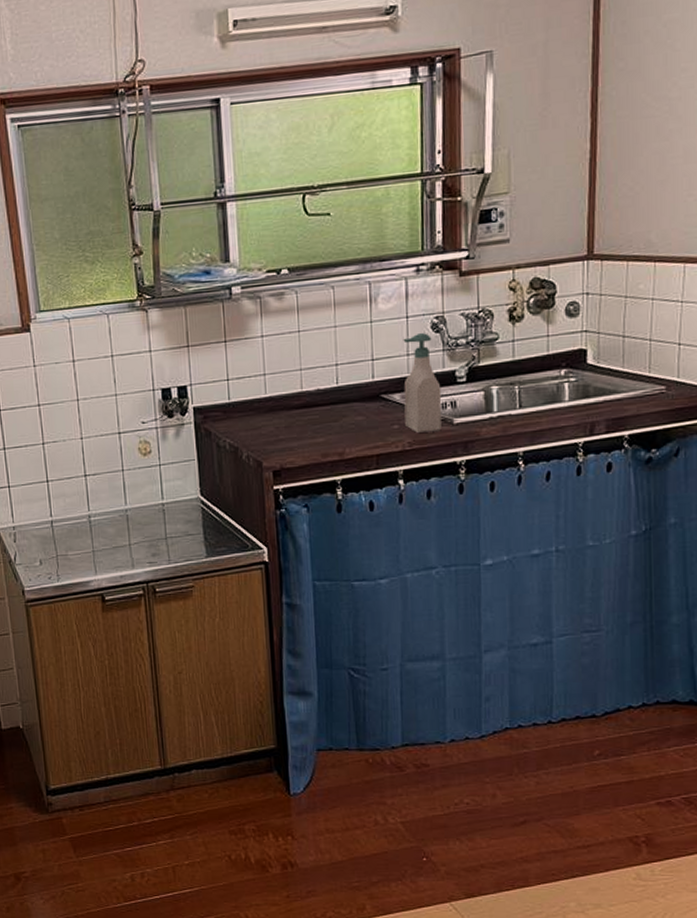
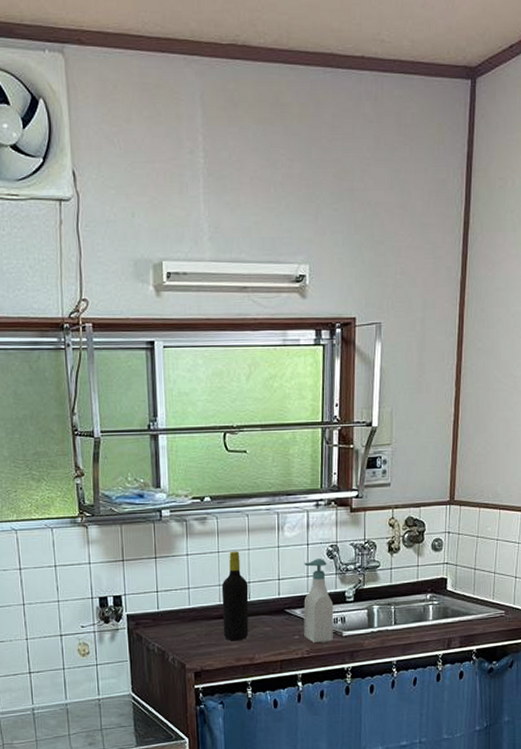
bottle: none [303,329,337,434] -> present [221,551,249,641]

